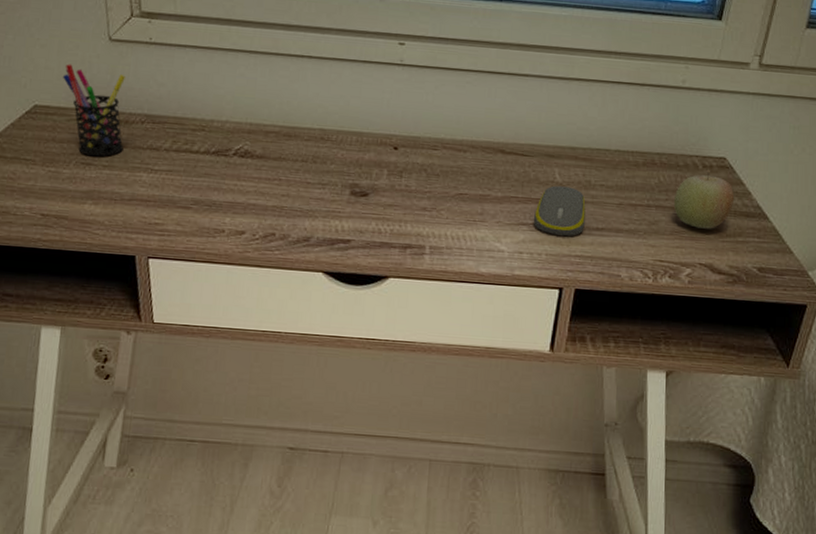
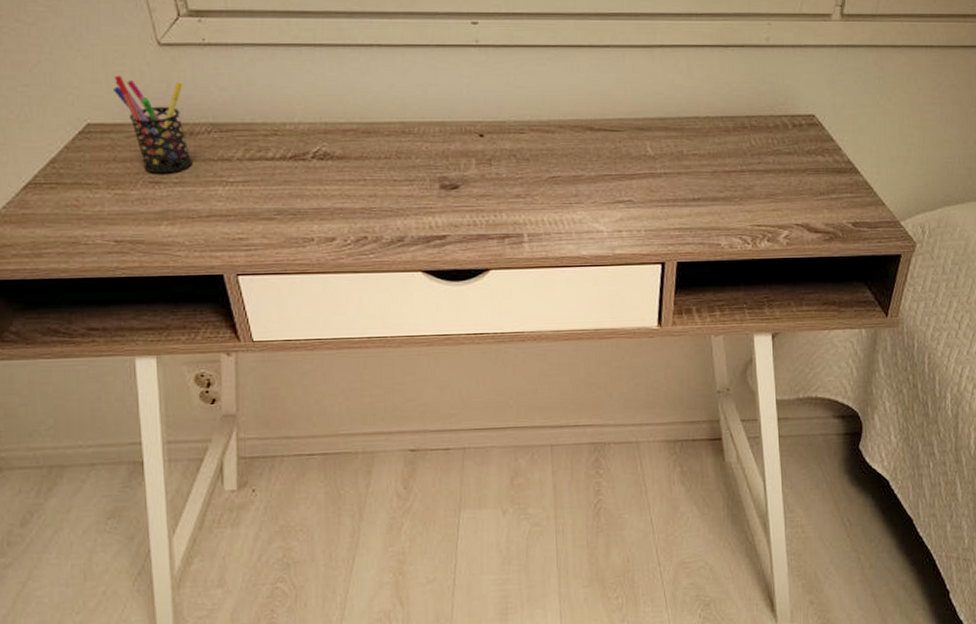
computer mouse: present [533,185,586,236] -> none [629,159,681,210]
fruit: present [673,169,735,229] -> none [766,128,826,189]

